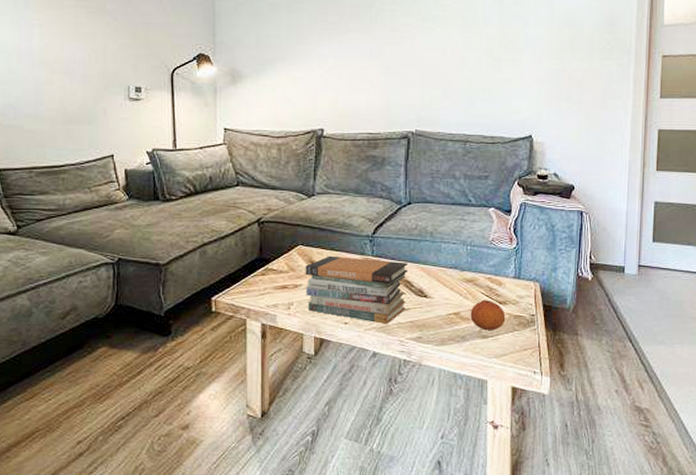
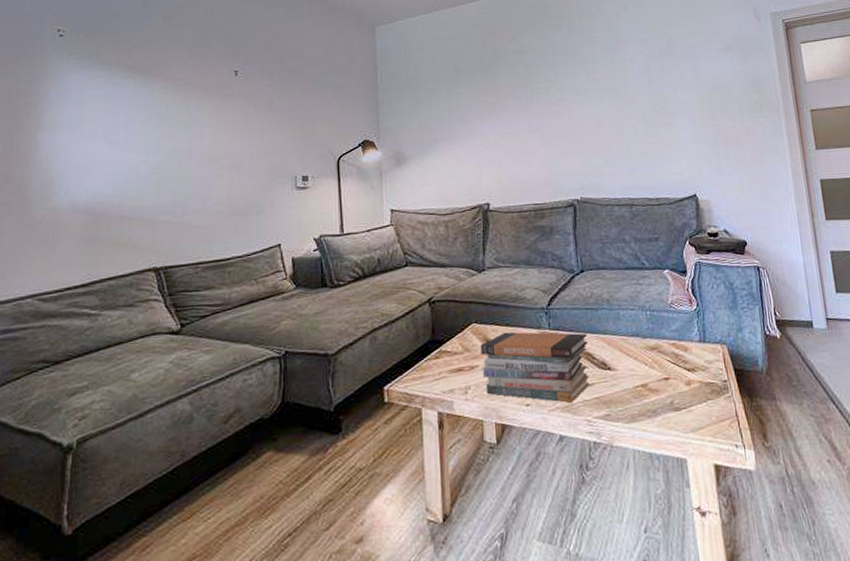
fruit: present [470,300,506,330] -> none [658,367,697,402]

